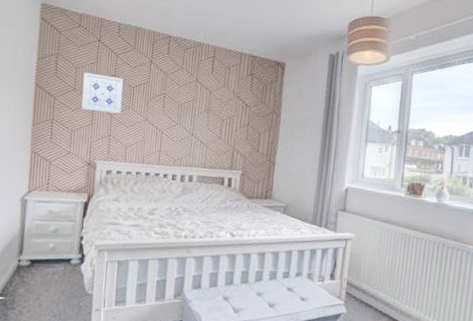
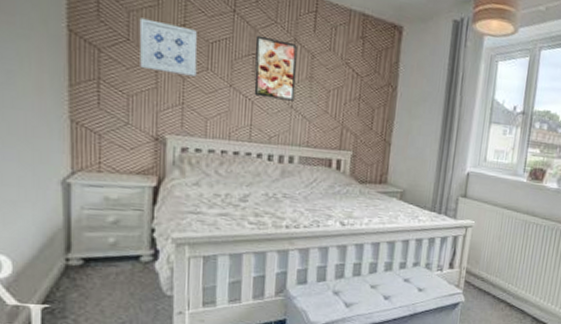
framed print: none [163,79,198,130] -> present [254,35,297,101]

